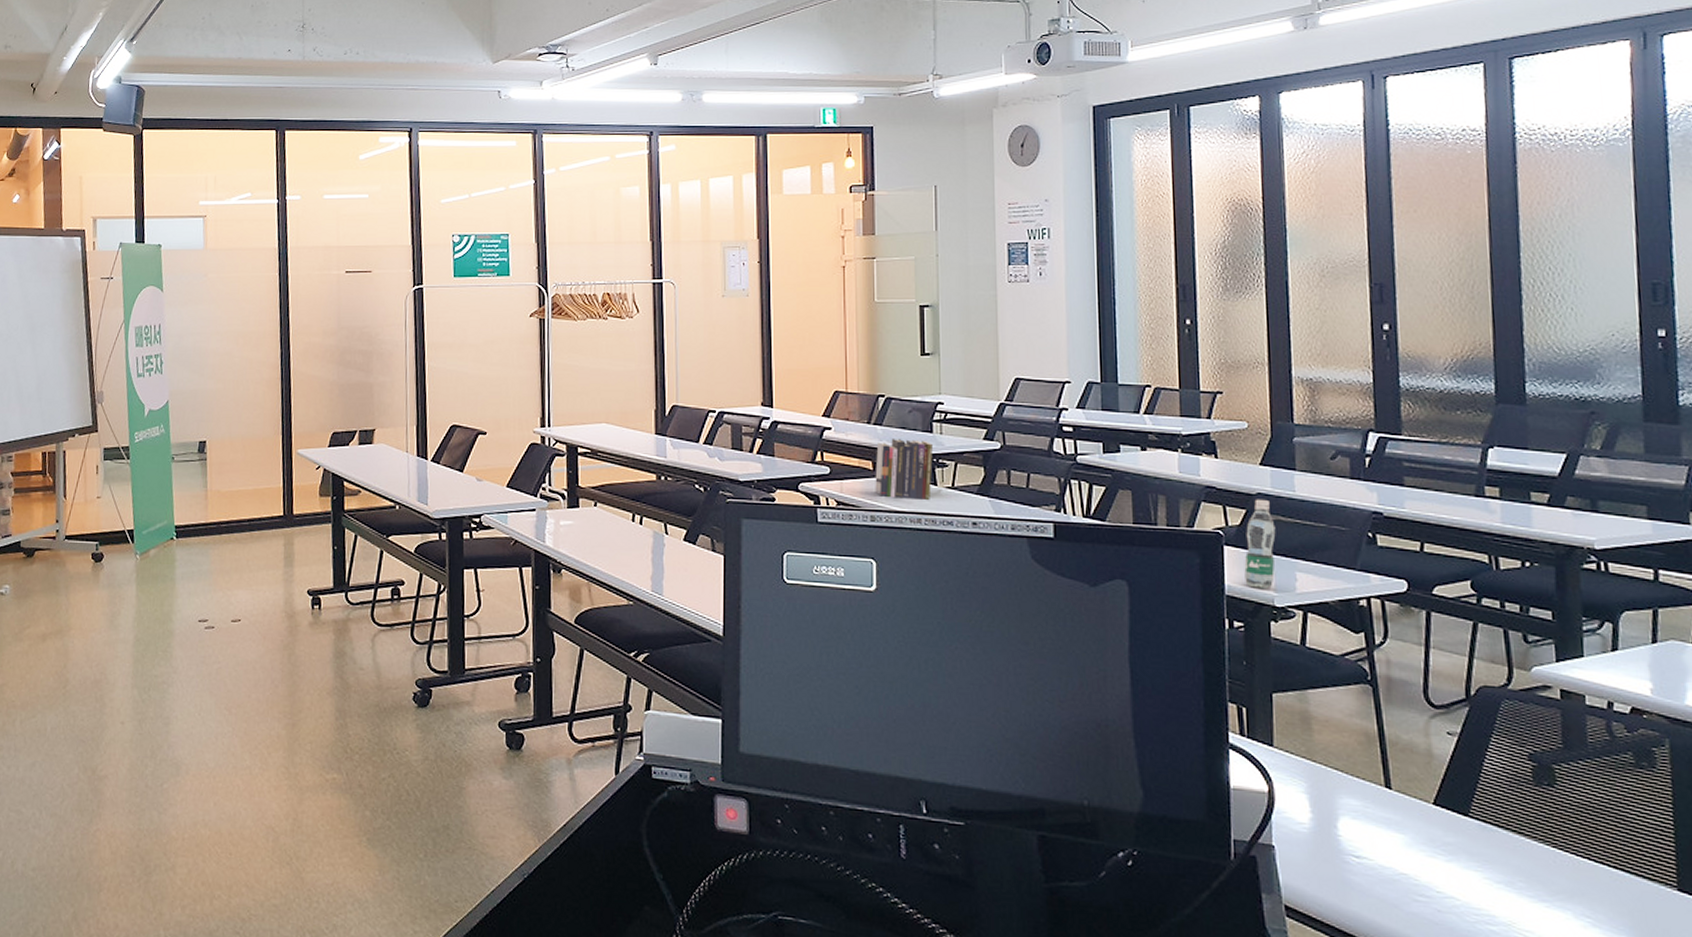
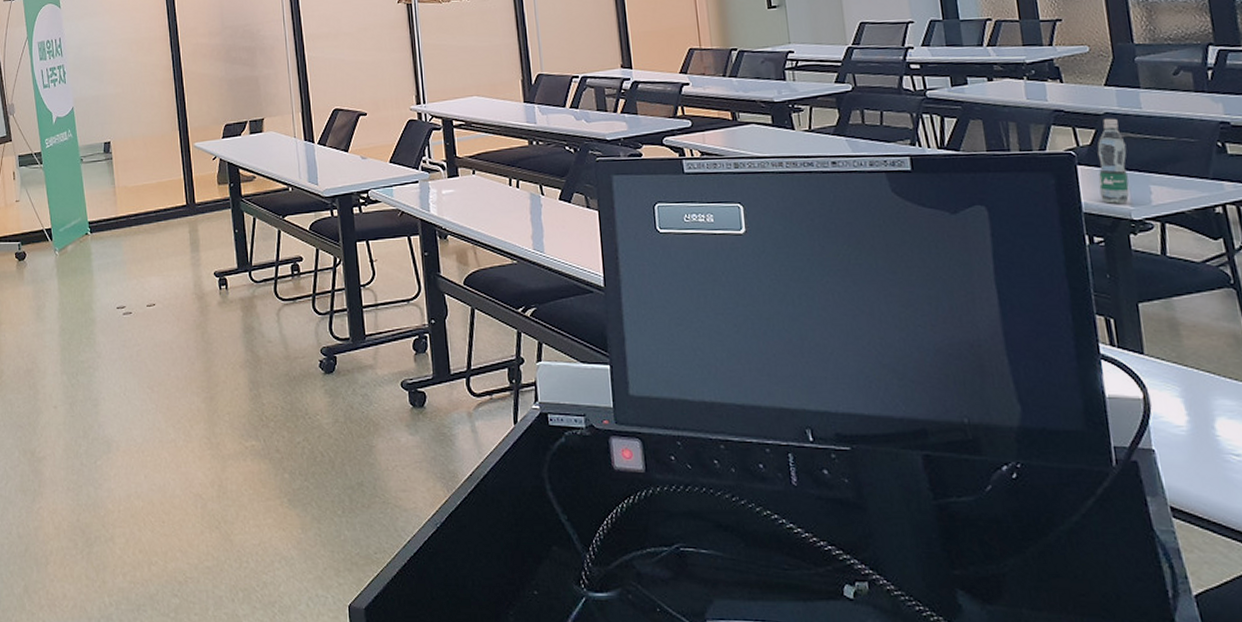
books: present [875,439,933,501] -> none [734,88,790,145]

